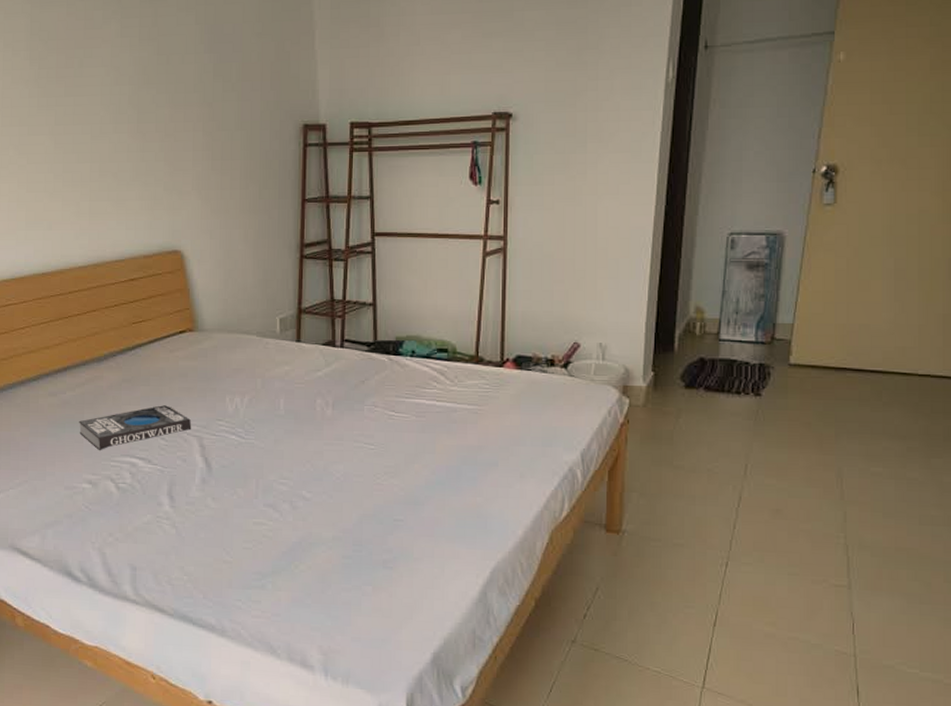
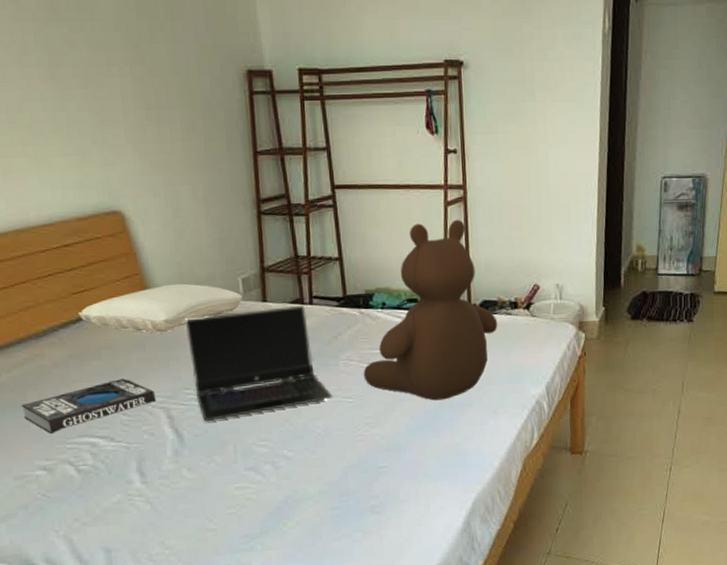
pillow: none [134,320,278,365] -> present [78,283,242,334]
laptop computer: none [224,347,355,454] -> present [184,305,333,422]
bear: none [387,270,531,457] -> present [363,219,498,401]

